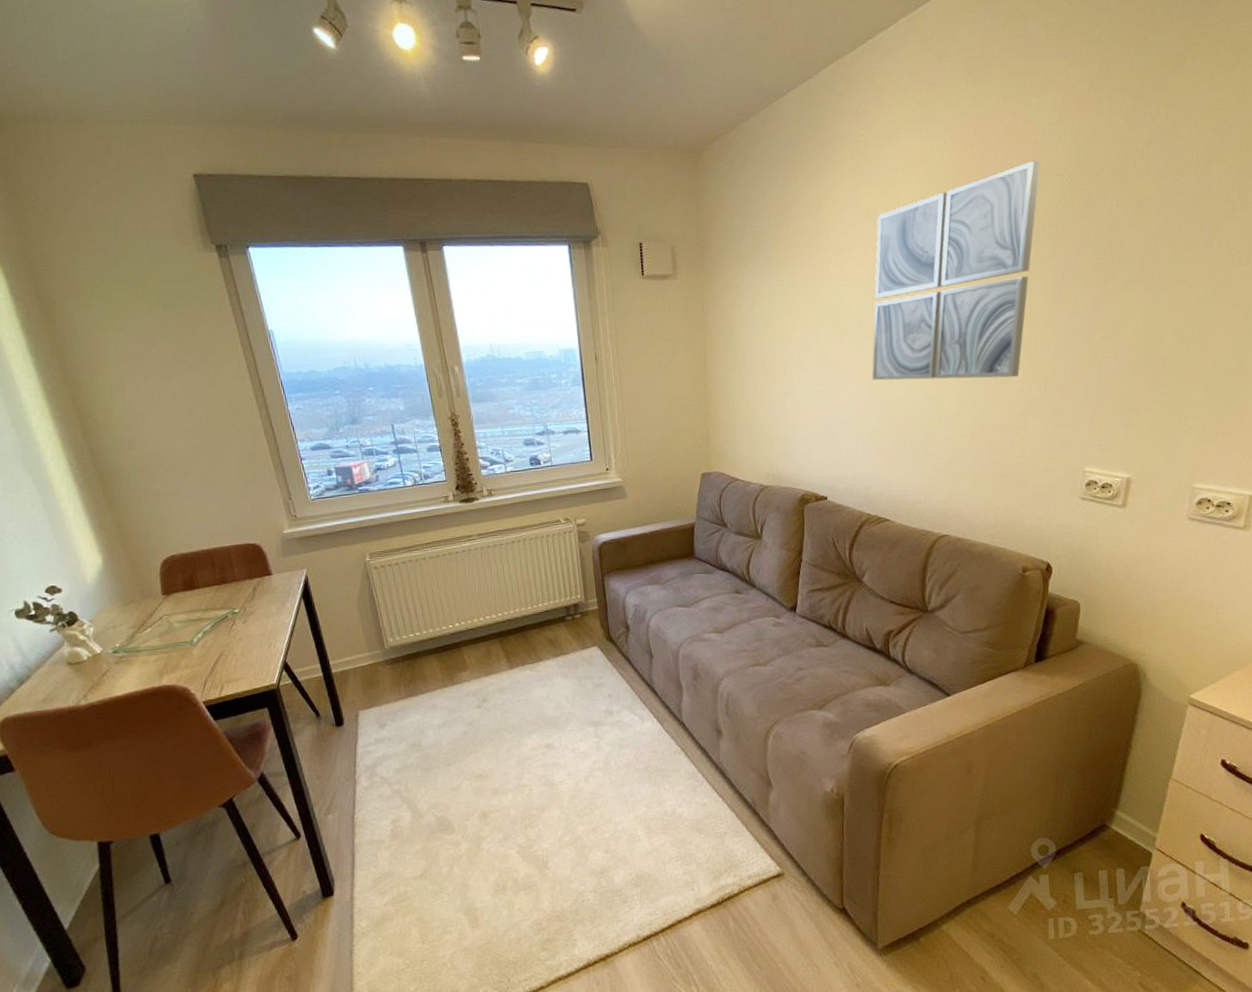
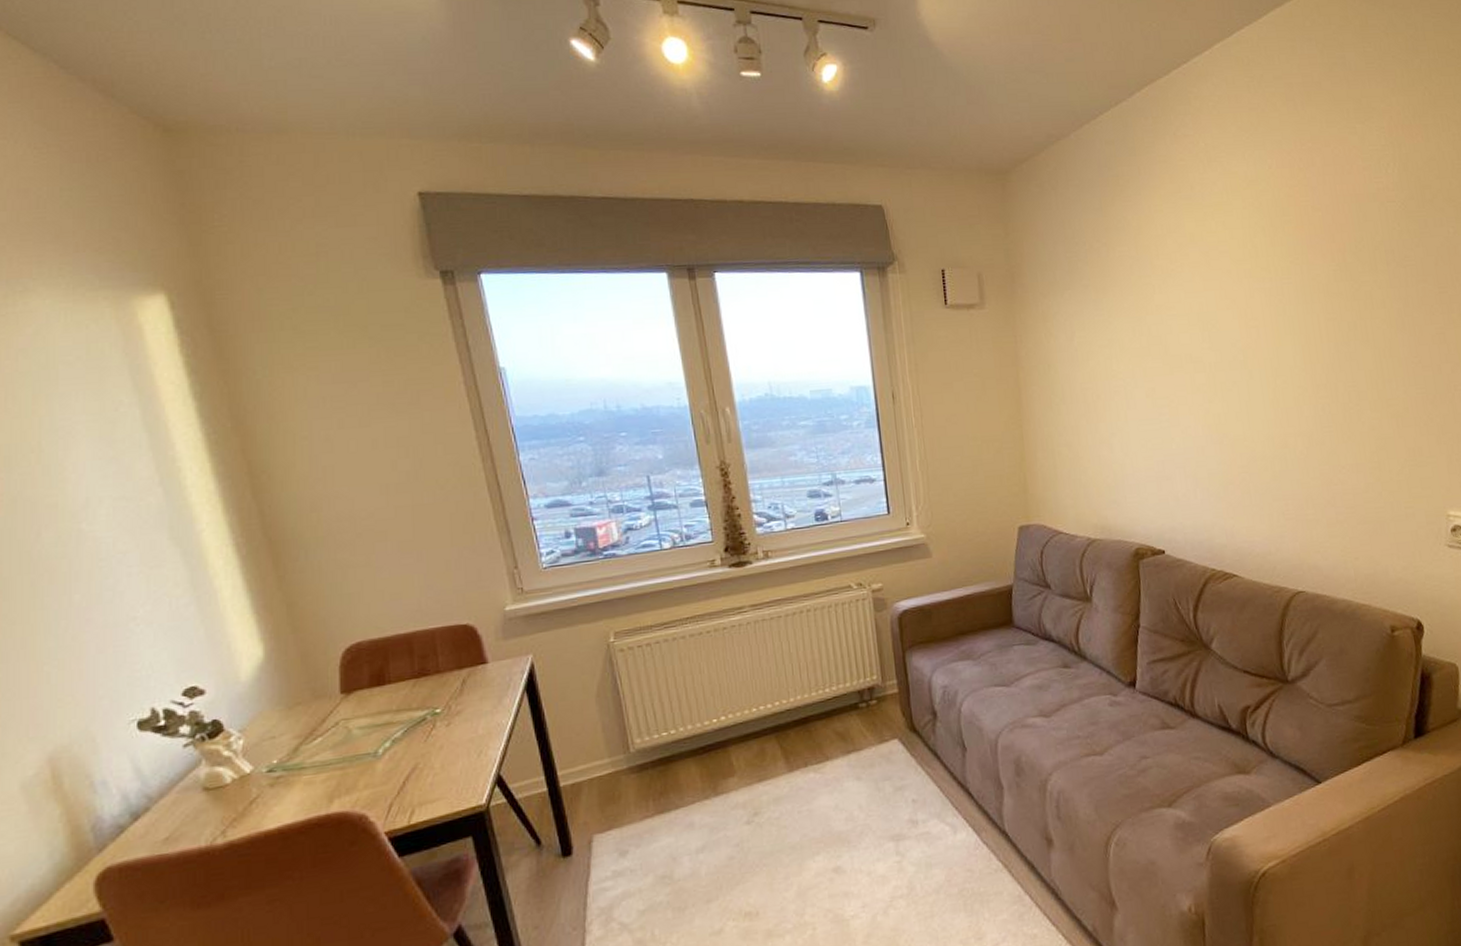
wall art: present [872,160,1040,381] -> none [1203,186,1371,418]

